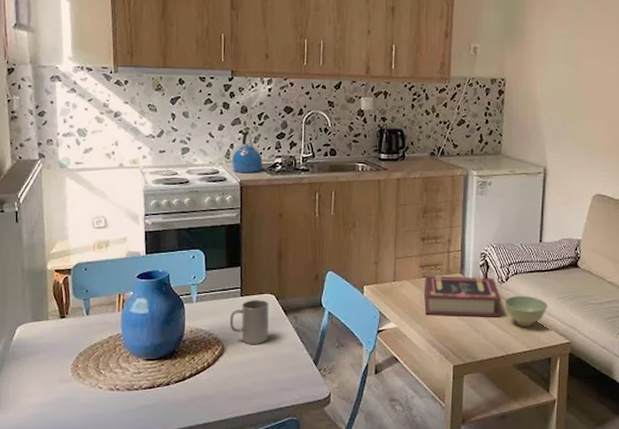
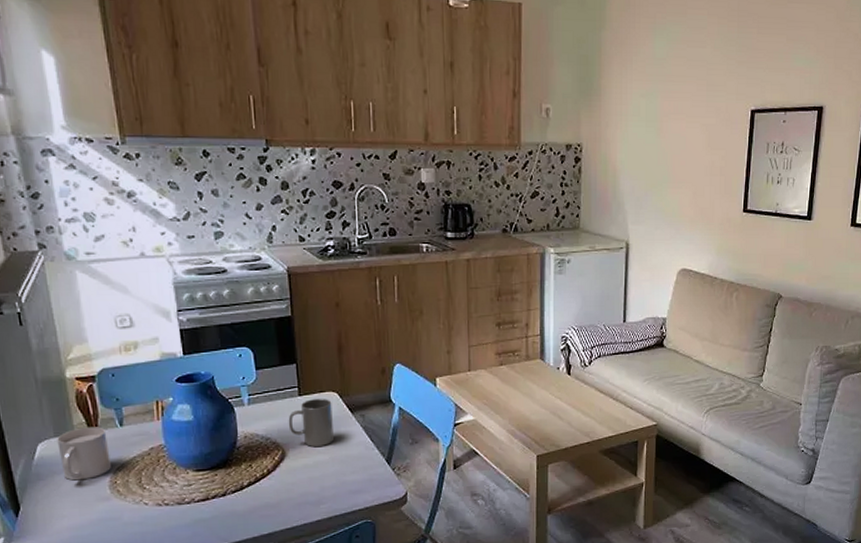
mug: none [33,314,76,362] -> present [57,427,112,481]
kettle: present [232,131,263,174] -> none [275,211,312,259]
book: present [423,275,501,317] -> none [502,361,585,405]
bowl: present [505,295,549,328] -> none [588,378,634,412]

